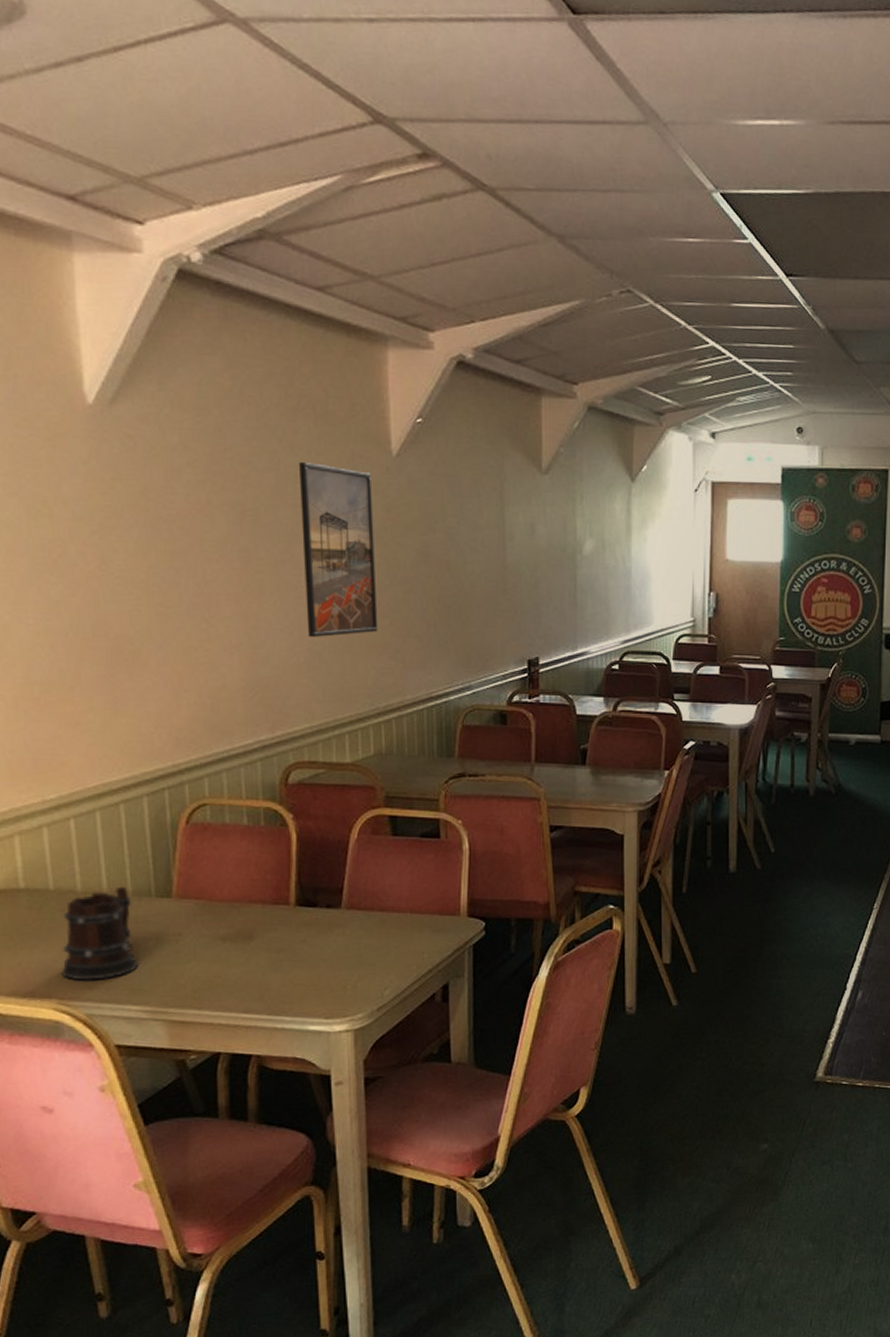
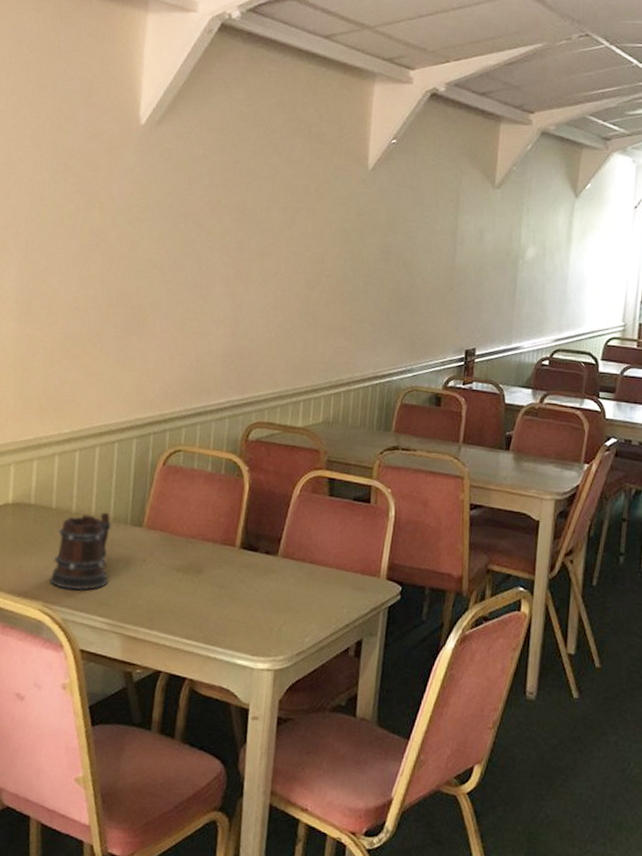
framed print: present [298,461,378,638] -> none [281,172,349,318]

